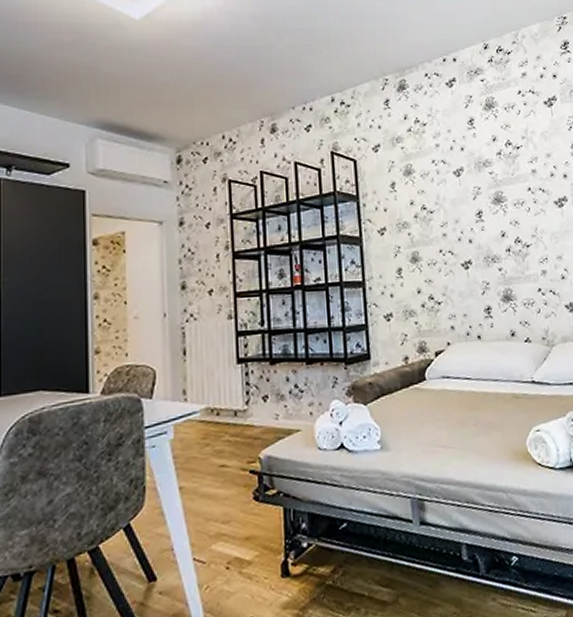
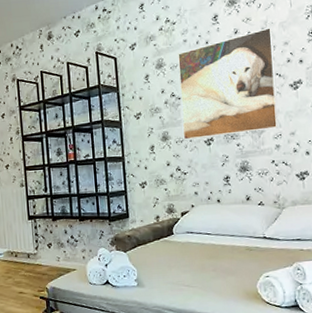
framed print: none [429,137,544,262] -> present [178,27,278,140]

